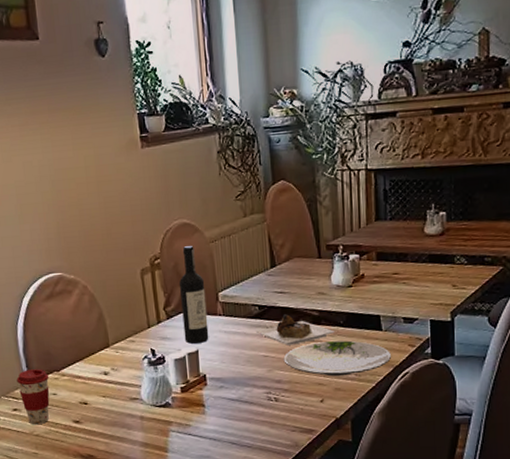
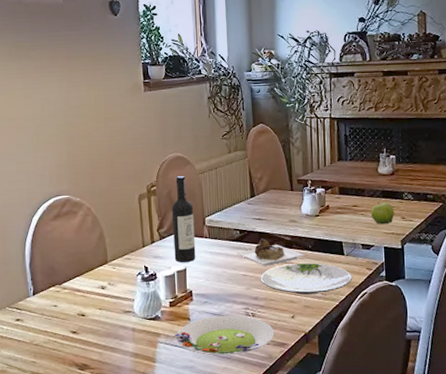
coffee cup: present [16,369,50,424] -> none [21,282,52,334]
salad plate: none [188,400,301,445] -> present [174,315,274,356]
fruit: none [414,268,444,294] -> present [370,202,395,225]

